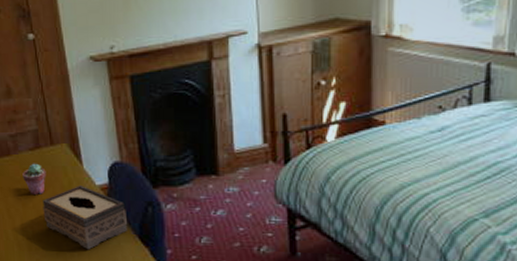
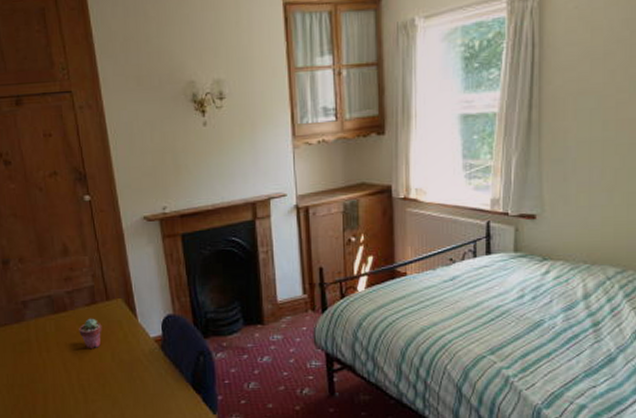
tissue box: present [42,186,128,250] -> none [98,338,181,400]

